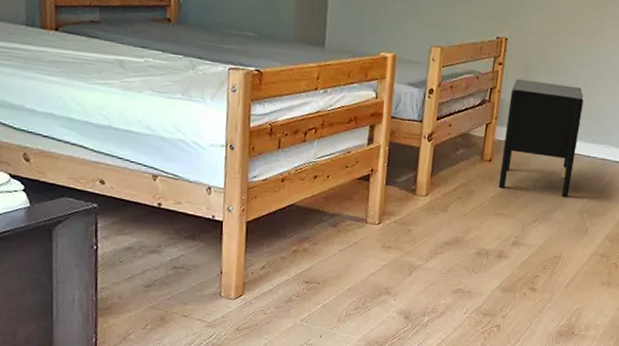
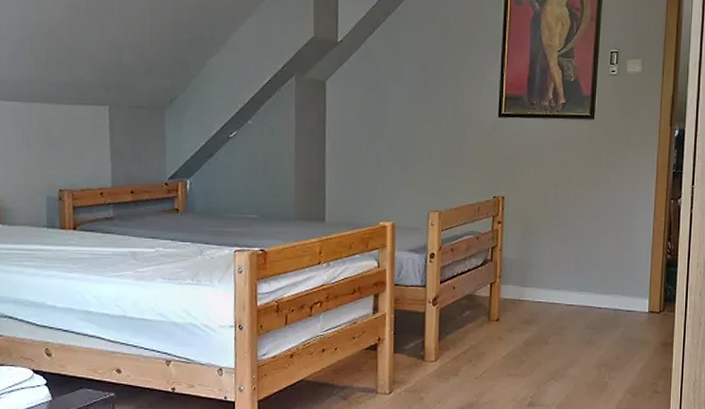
nightstand: present [498,78,584,197] -> none [508,235,588,352]

